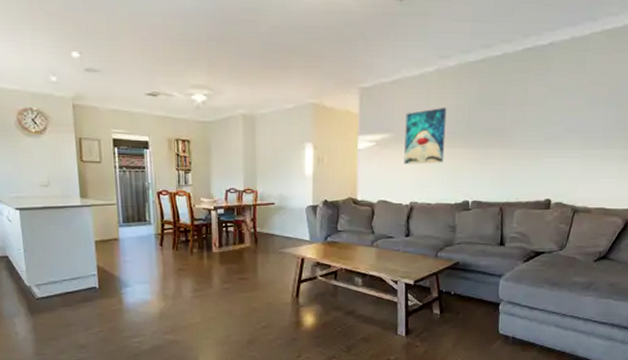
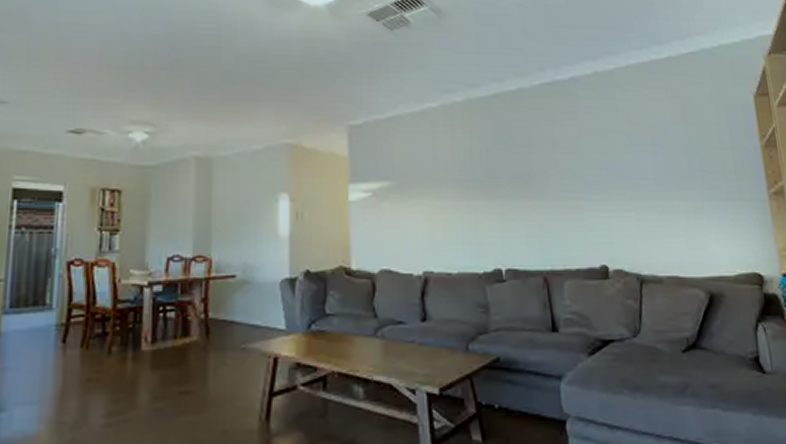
wall art: present [404,108,447,164] -> none [408,150,462,220]

